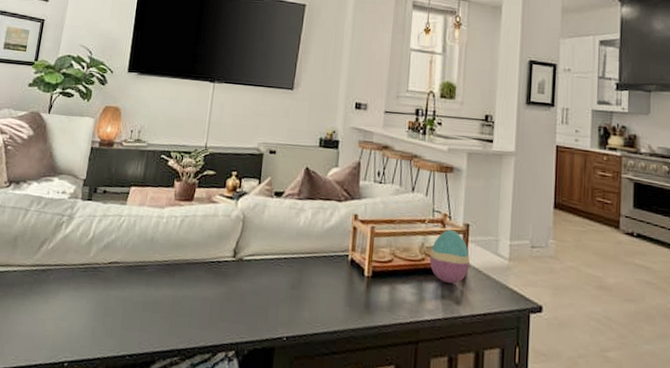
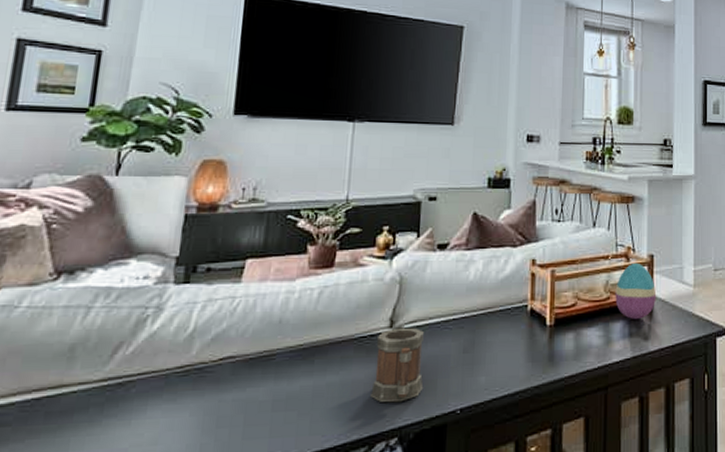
mug: none [215,258,260,322] -> present [371,327,424,403]

